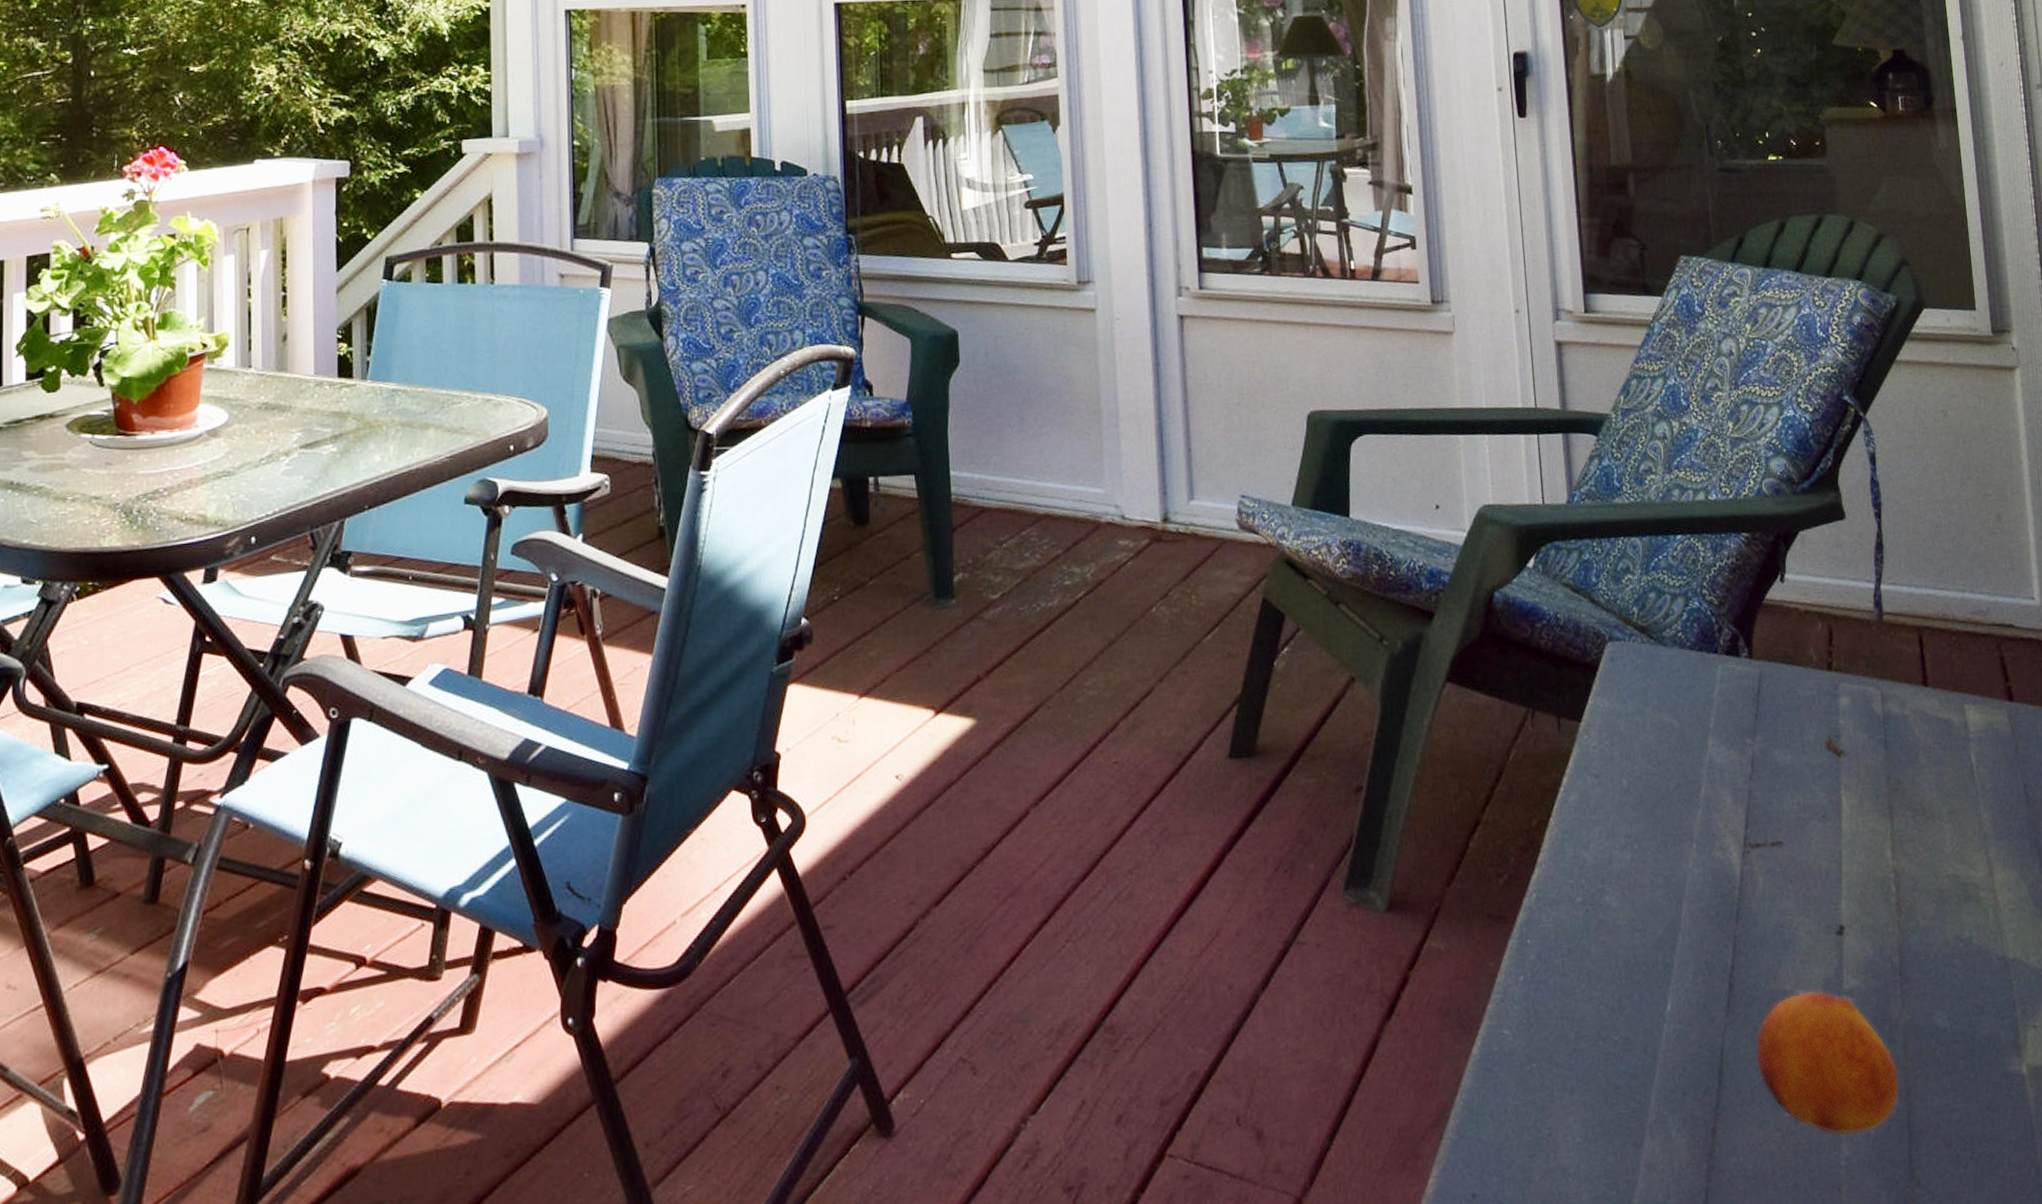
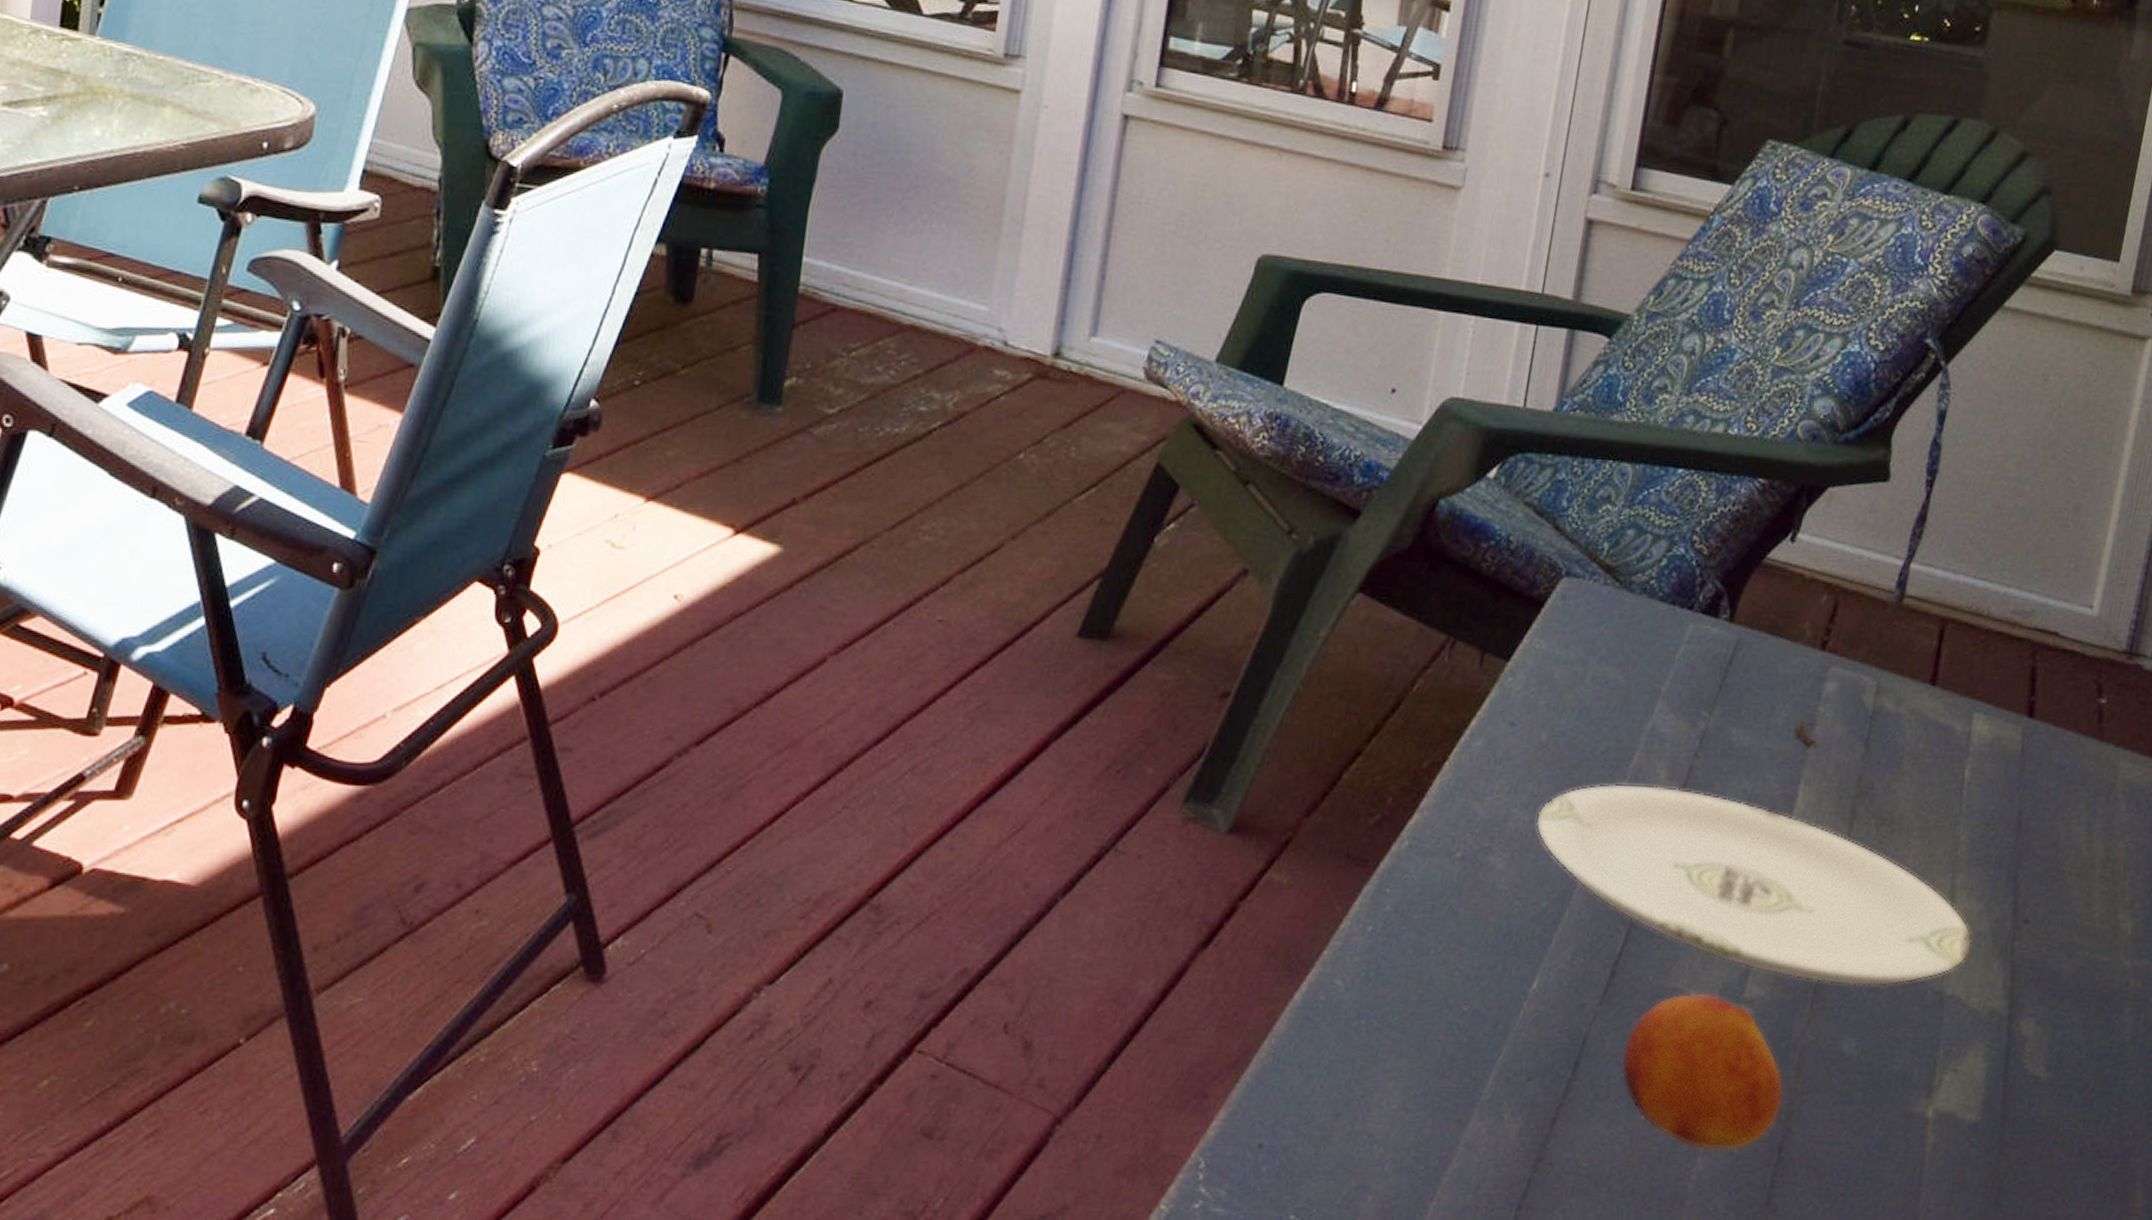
plate: none [1635,810,2019,965] -> present [1536,783,1973,987]

